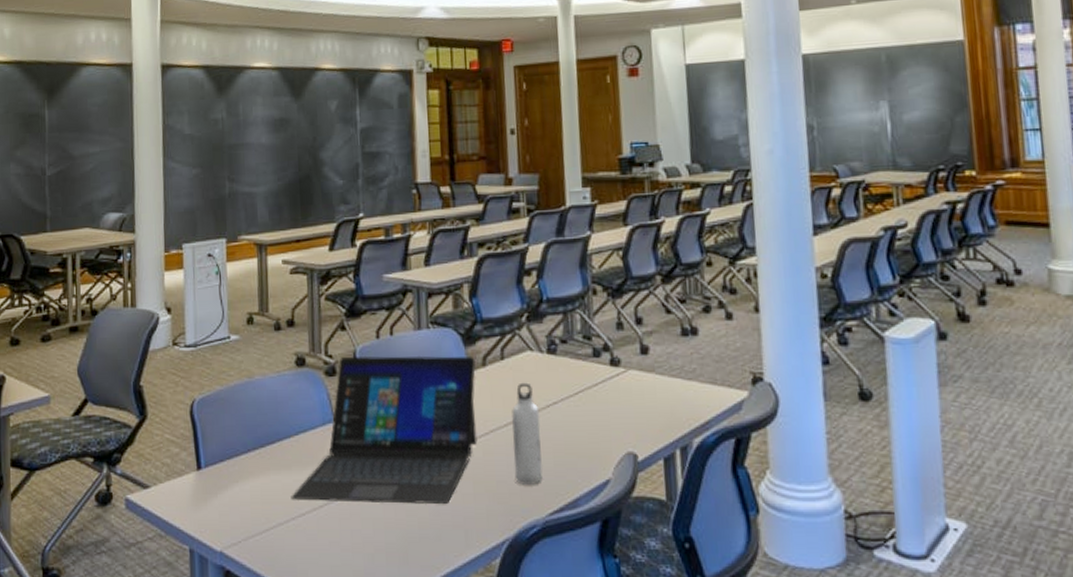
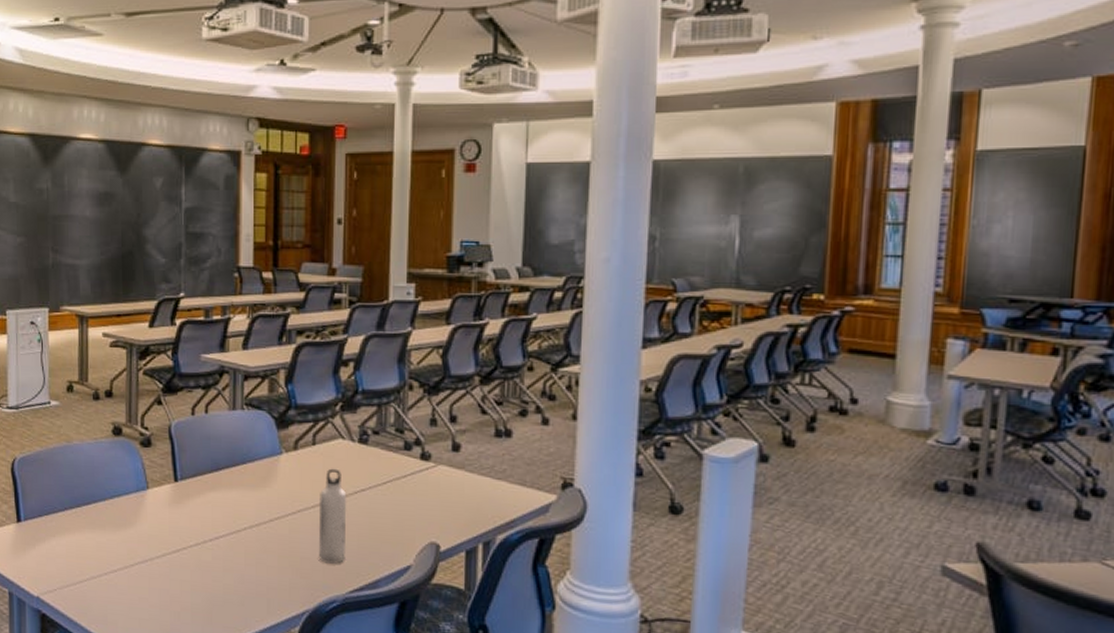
laptop: present [291,355,477,505] -> none [104,430,287,574]

